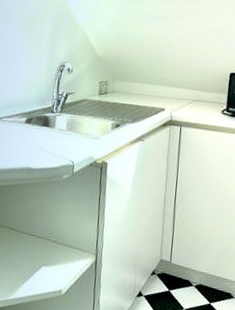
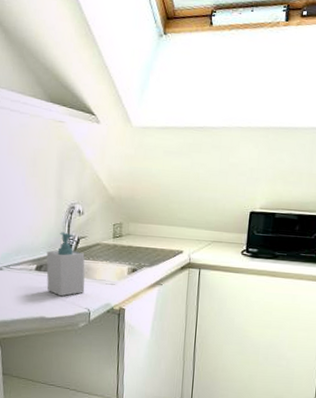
soap bottle: none [35,88,72,149] -> present [46,232,85,297]

